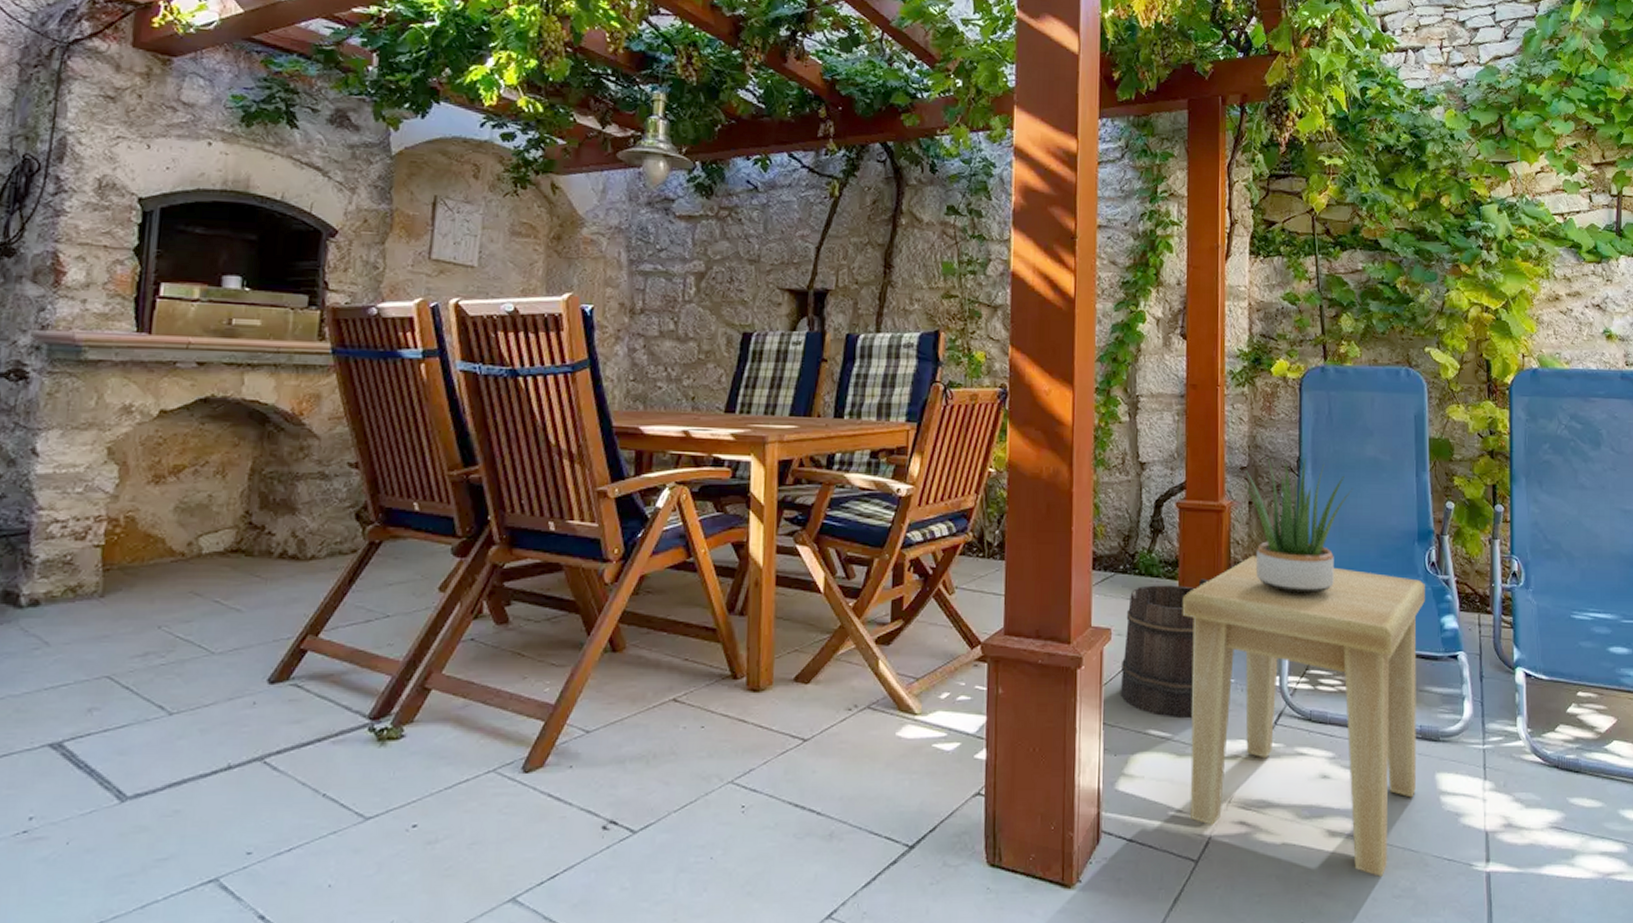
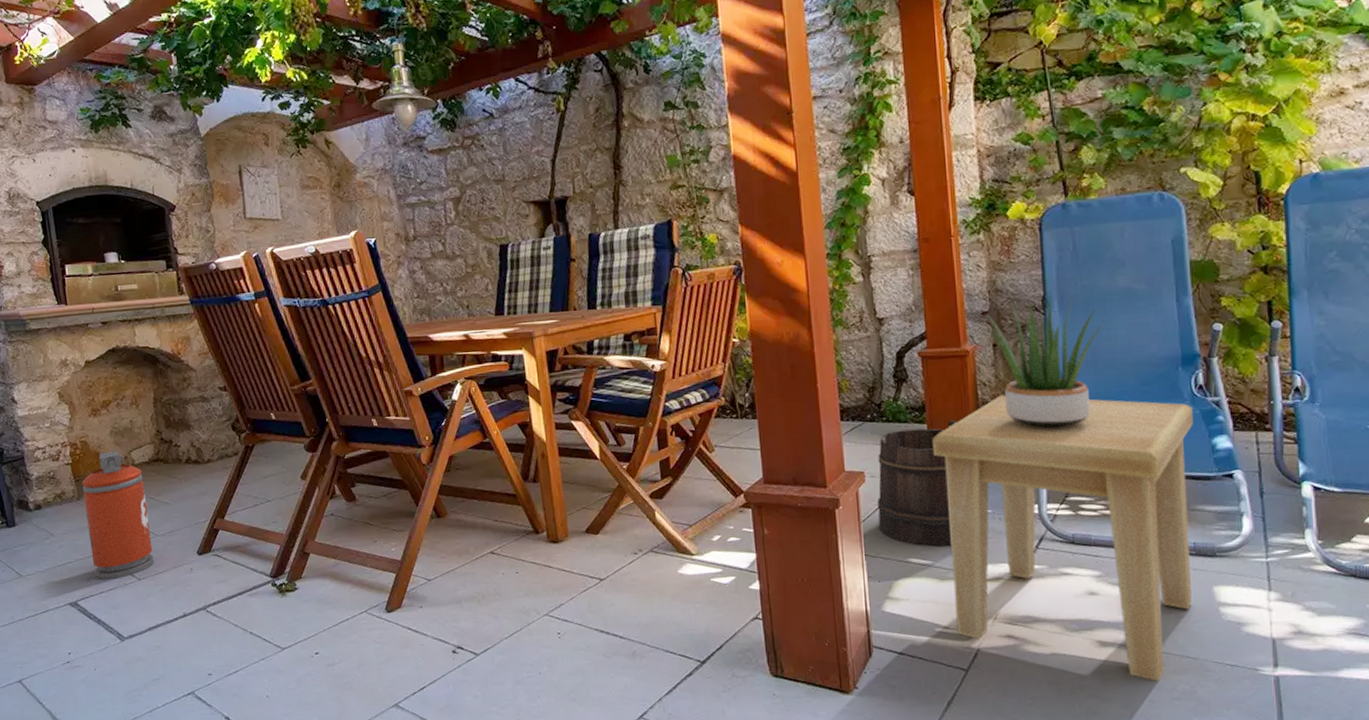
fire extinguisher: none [100,532,211,713] -> present [81,450,154,580]

